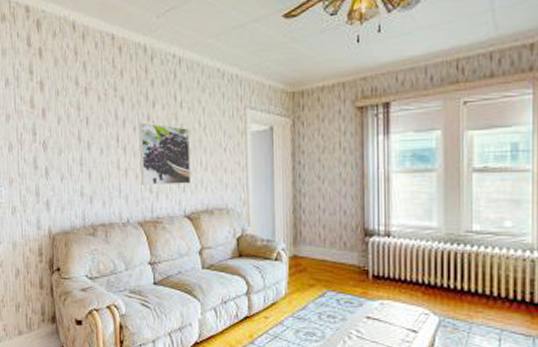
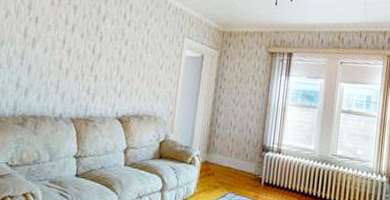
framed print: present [139,122,191,185] -> none [80,31,133,91]

